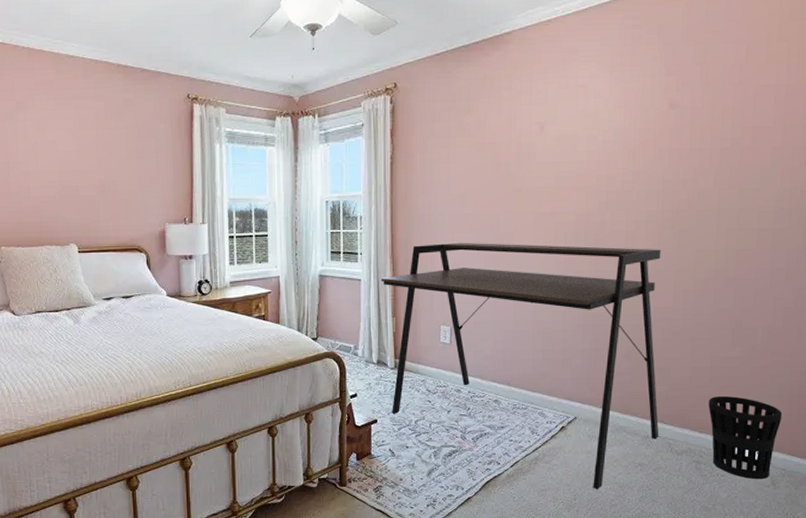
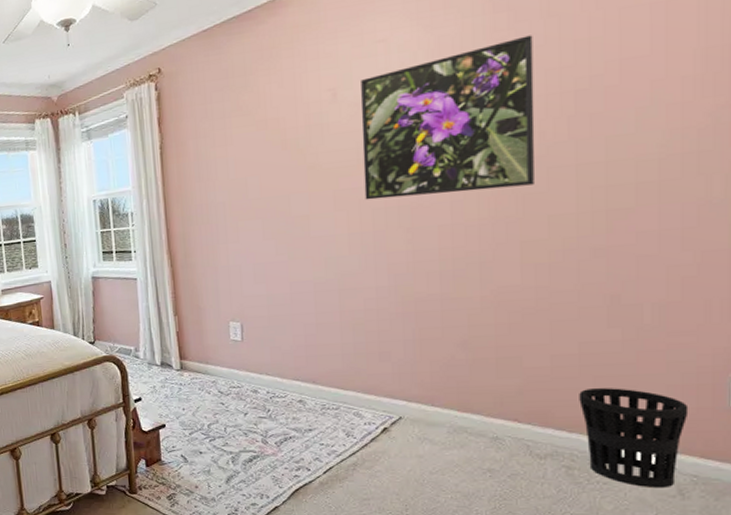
desk: present [380,242,661,490] -> none [158,218,513,500]
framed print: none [560,98,694,224] -> present [360,35,535,200]

